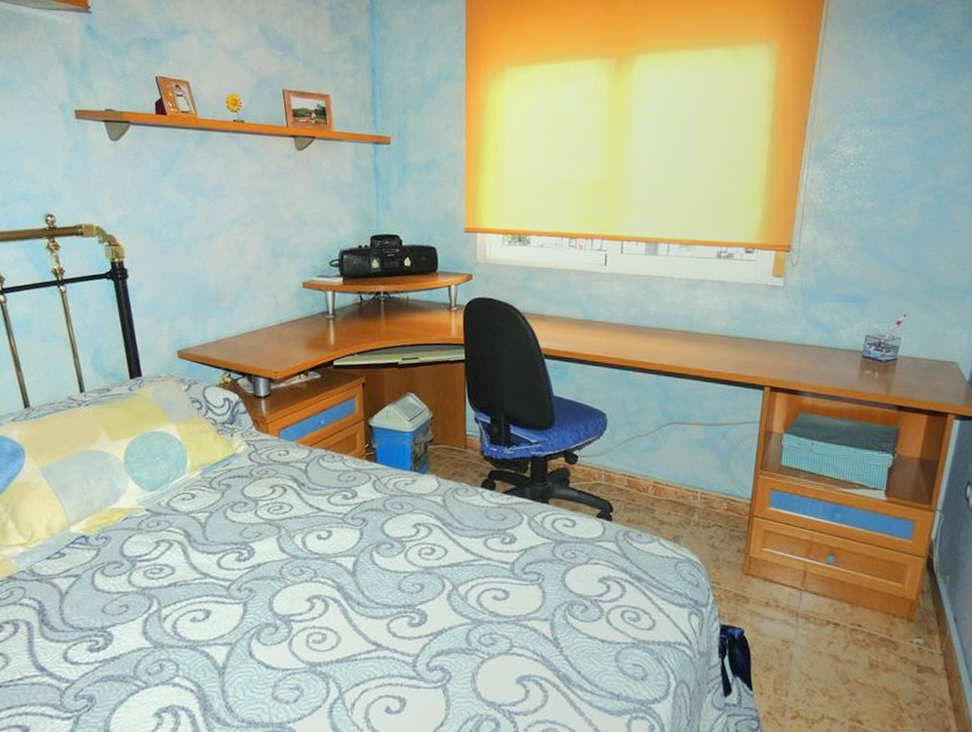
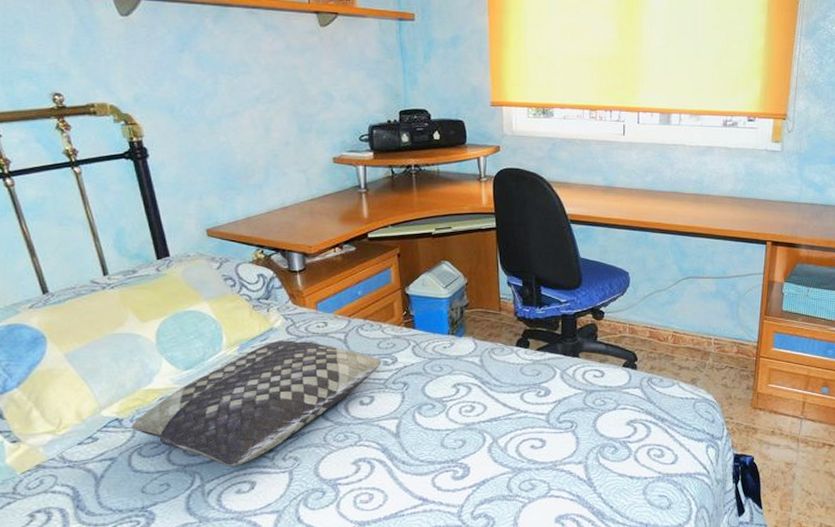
cushion: none [96,467,341,593] -> present [131,340,382,467]

